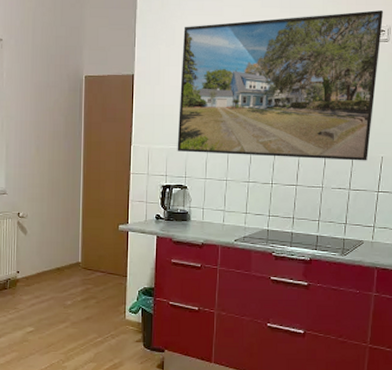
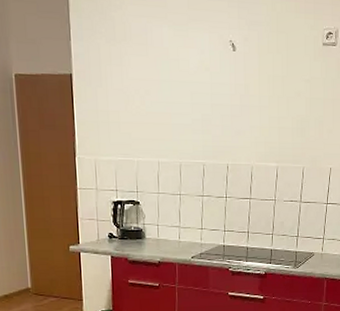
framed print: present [177,10,384,161] -> none [124,10,332,173]

